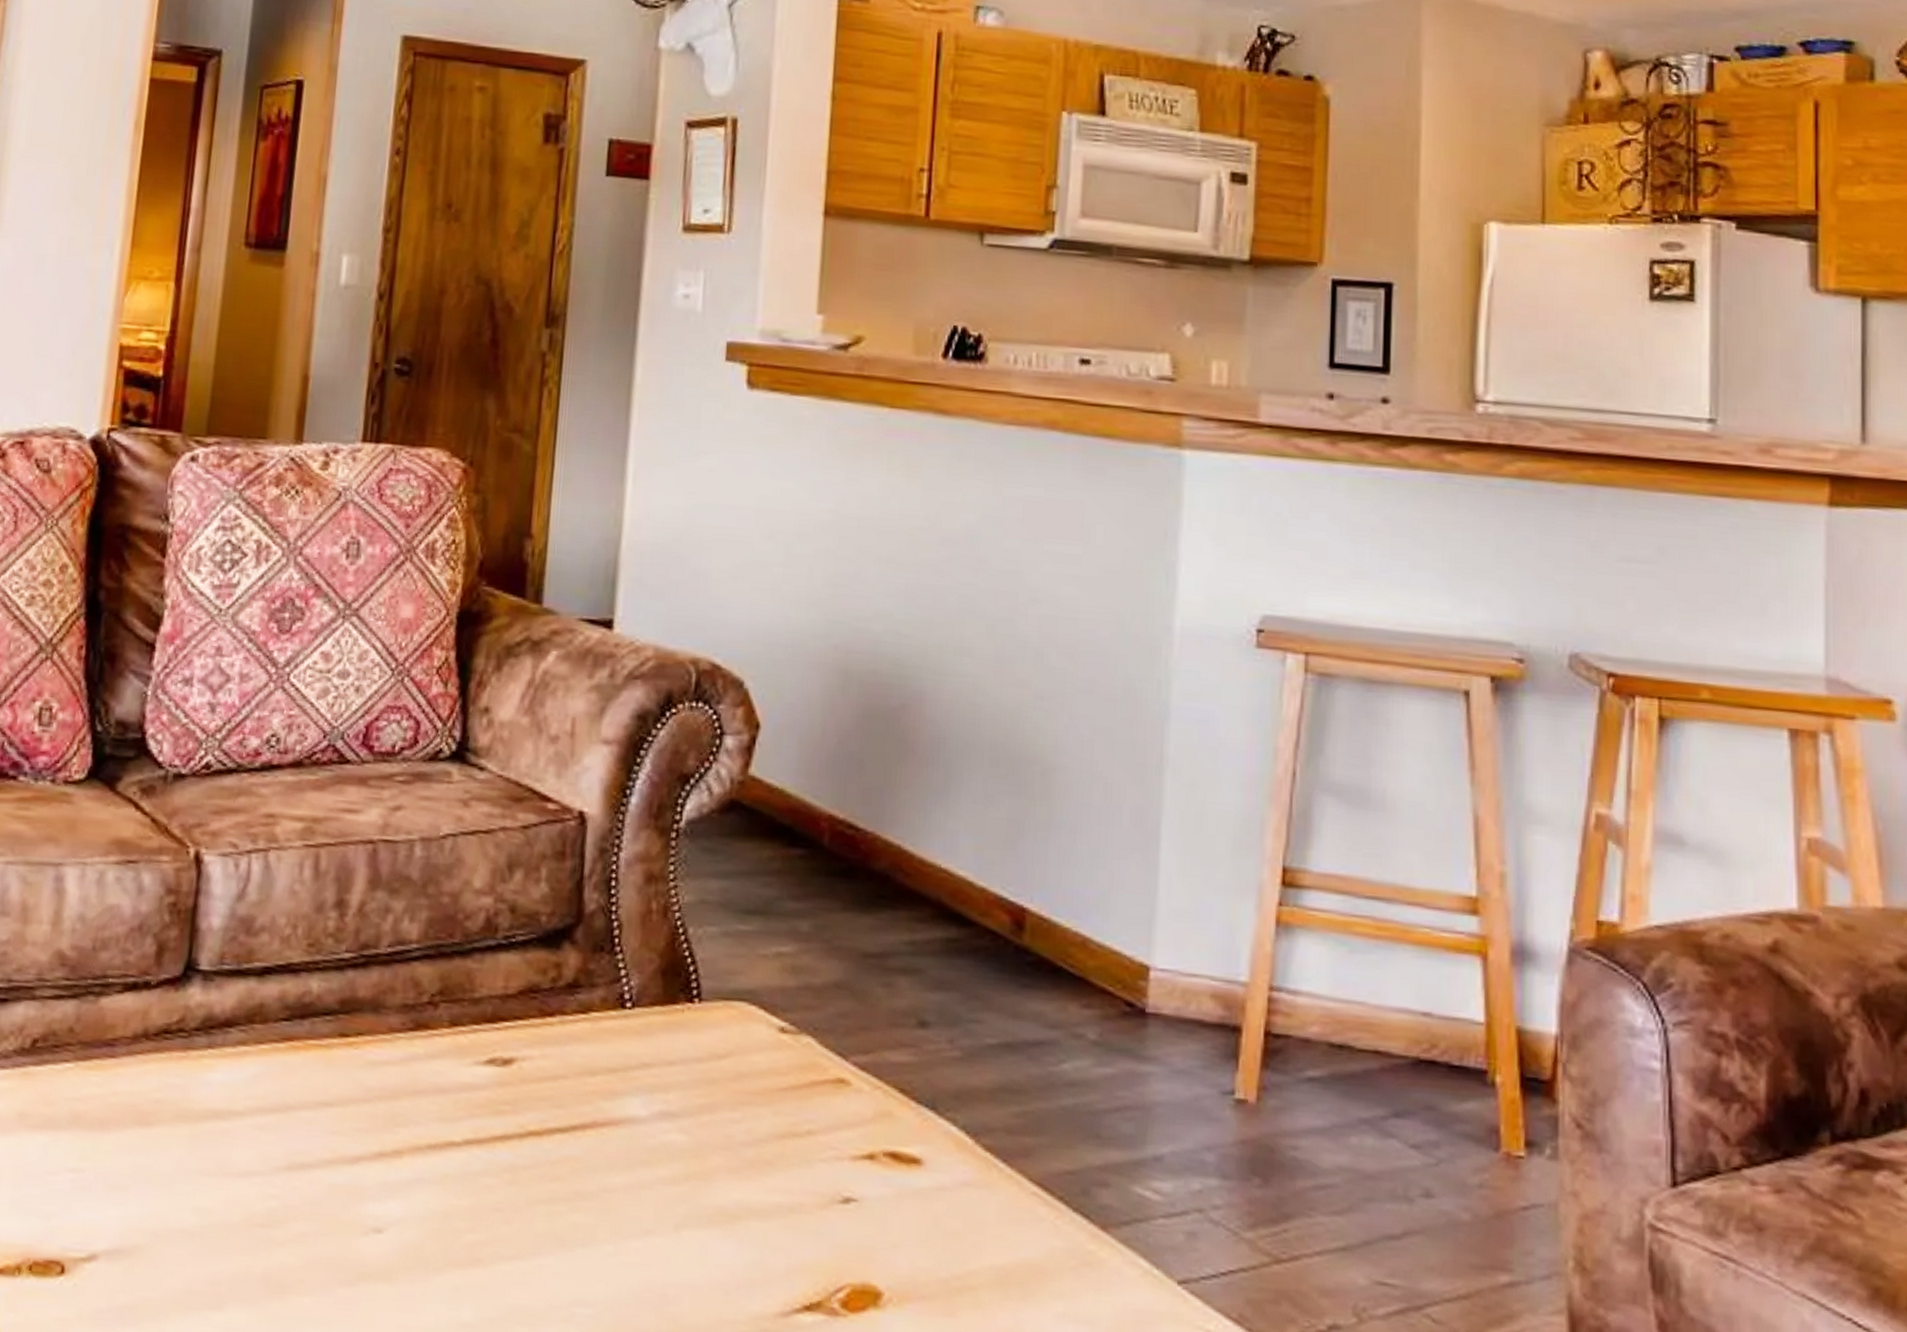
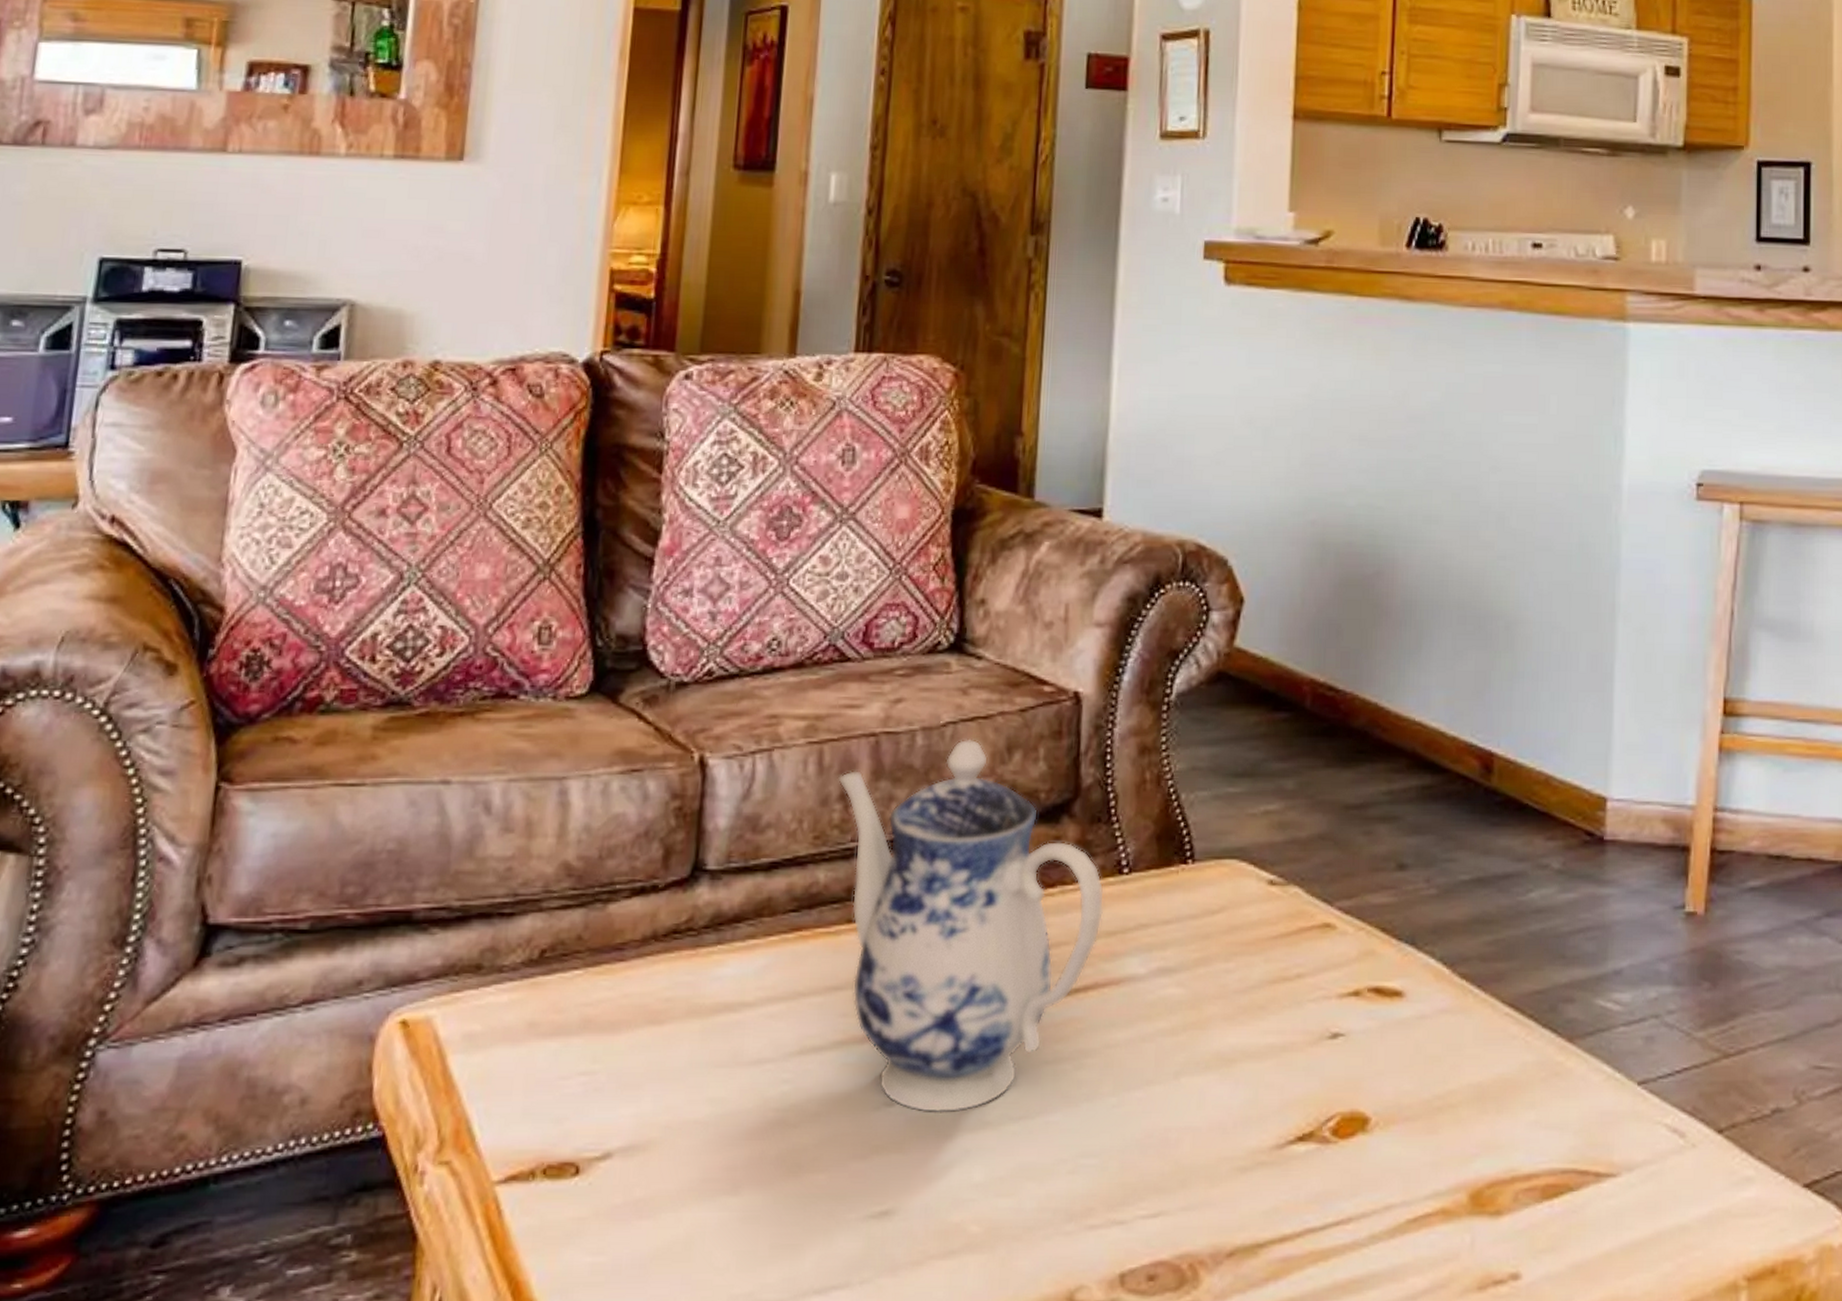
teapot: none [333,853,606,1246] -> present [837,739,1105,1114]

